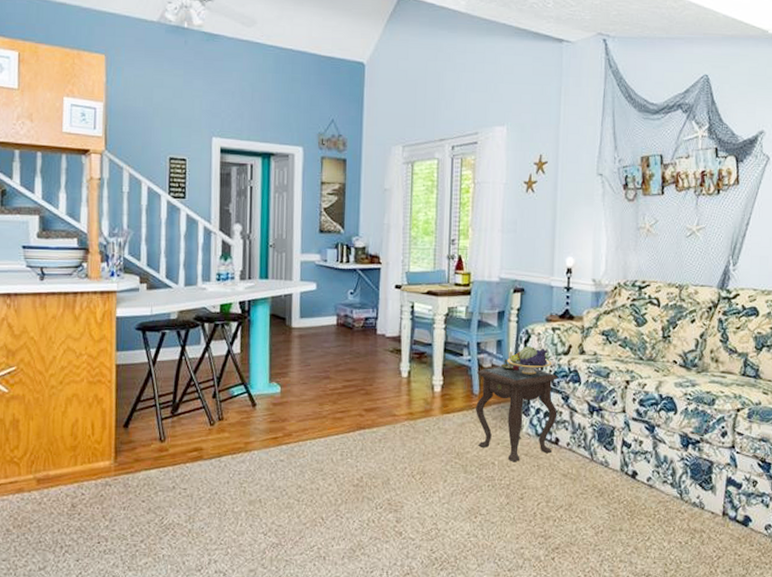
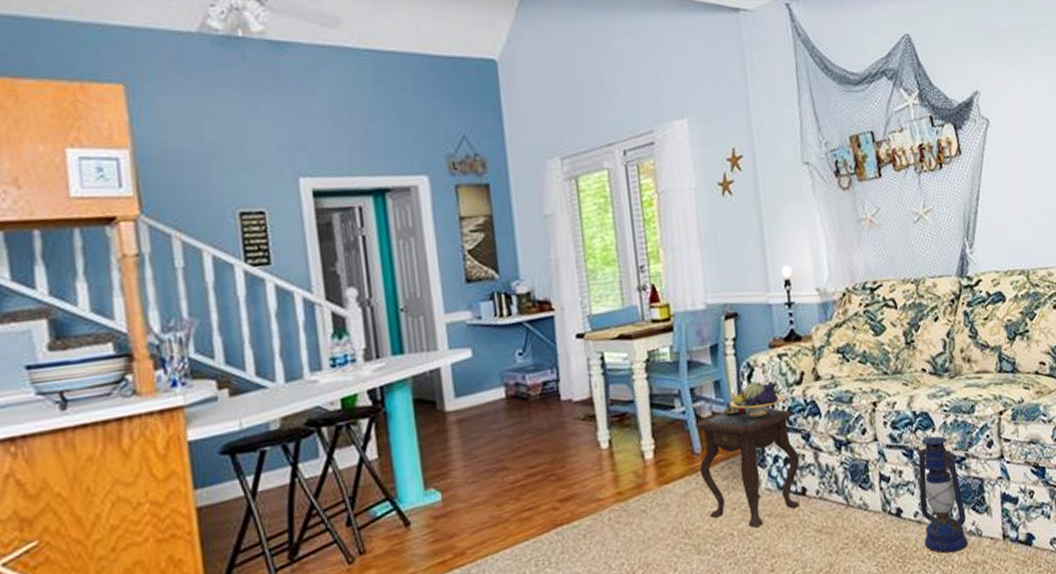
lantern: none [652,410,693,517] -> present [916,426,968,554]

